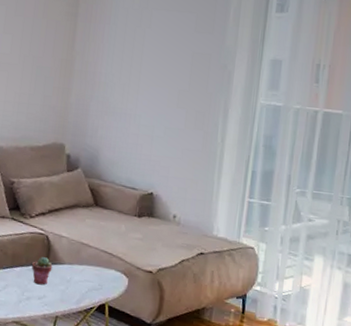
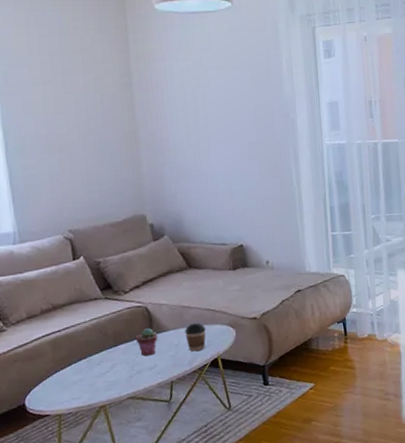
coffee cup: none [78,262,100,293] -> present [185,323,206,352]

